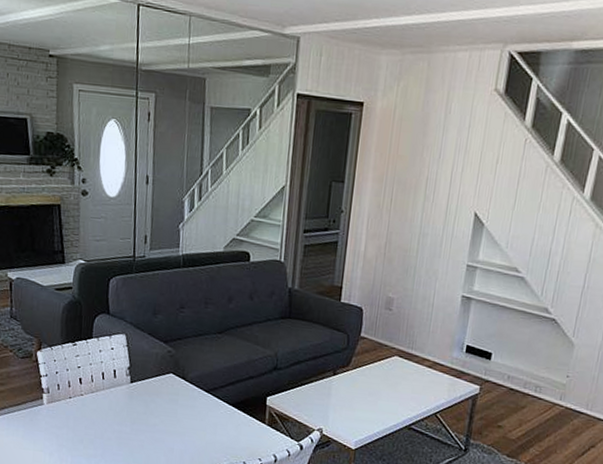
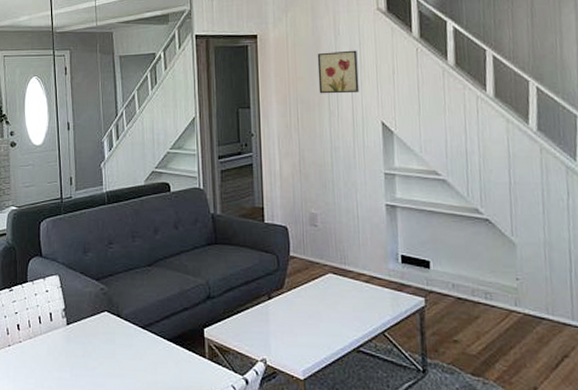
wall art: none [418,131,465,180] -> present [317,50,360,94]

